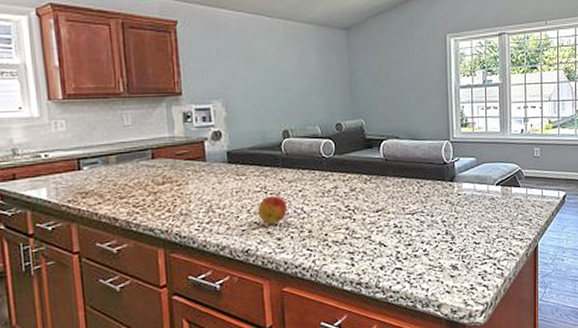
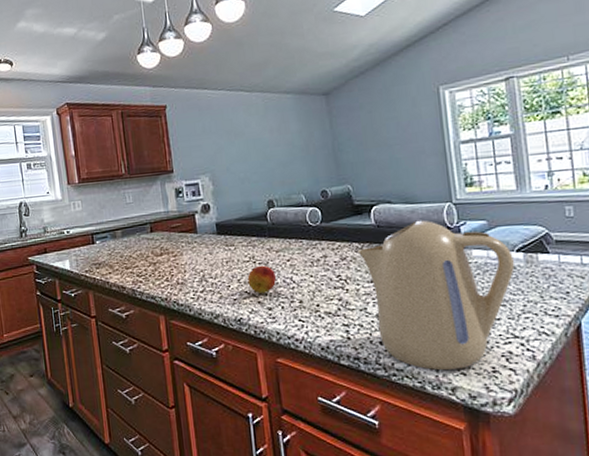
kettle: none [366,155,494,291] -> present [357,220,515,371]

